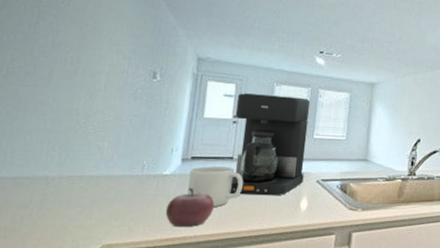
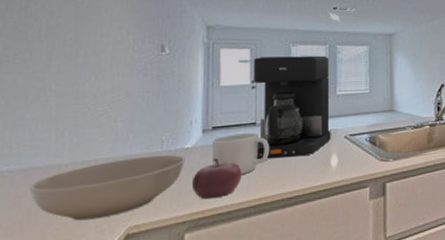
bowl: none [16,178,163,234] -> present [28,154,185,221]

